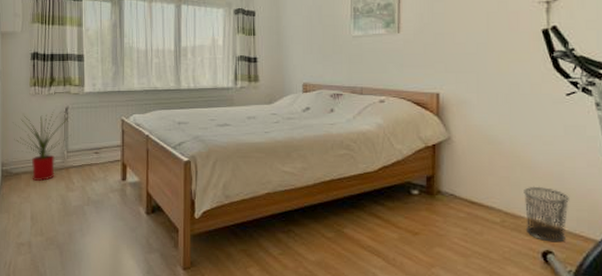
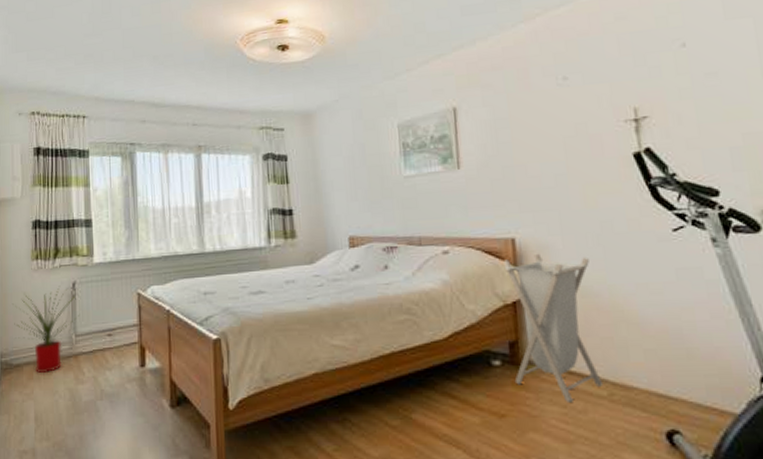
laundry hamper: none [428,106,498,226] -> present [503,253,604,402]
waste bin: present [524,186,569,243] -> none [633,347,694,419]

